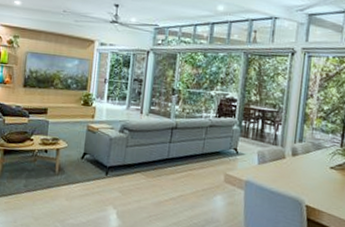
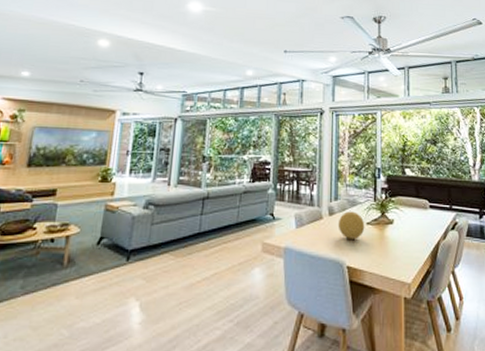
decorative ball: none [300,154,329,182] -> present [338,211,365,239]

